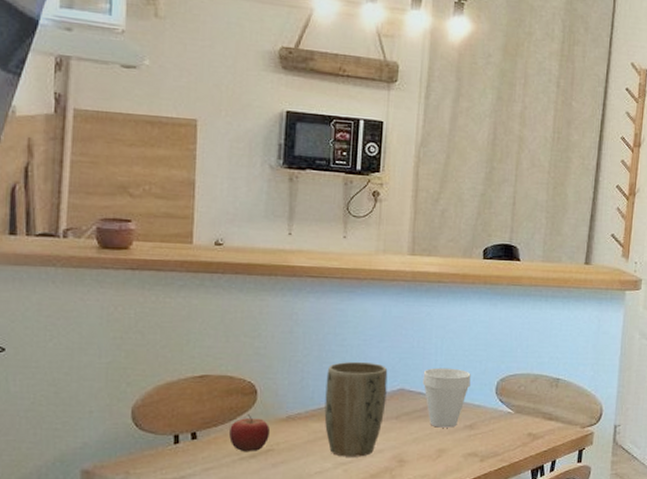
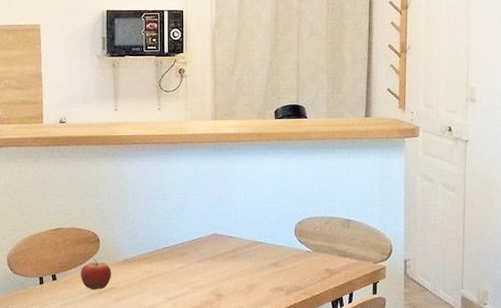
plant pot: present [324,361,388,457] -> none [153,212,203,293]
cup: present [422,367,471,428] -> none [231,214,272,266]

